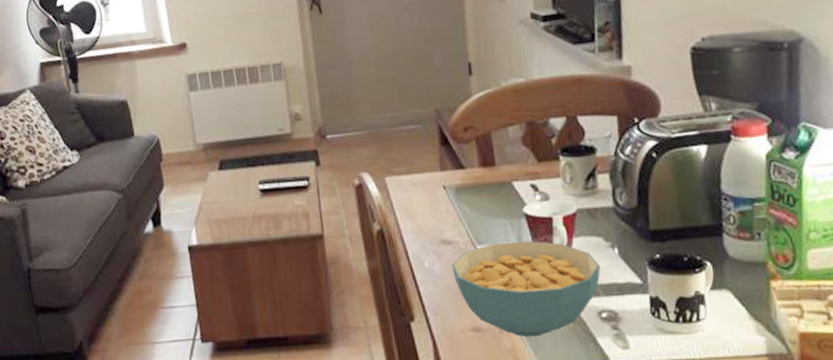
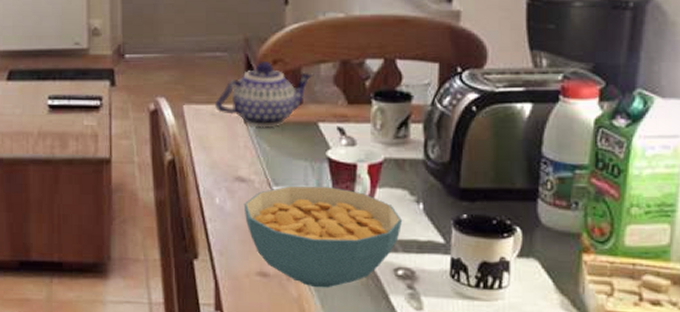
teapot: none [415,129,504,192] -> present [215,61,314,128]

